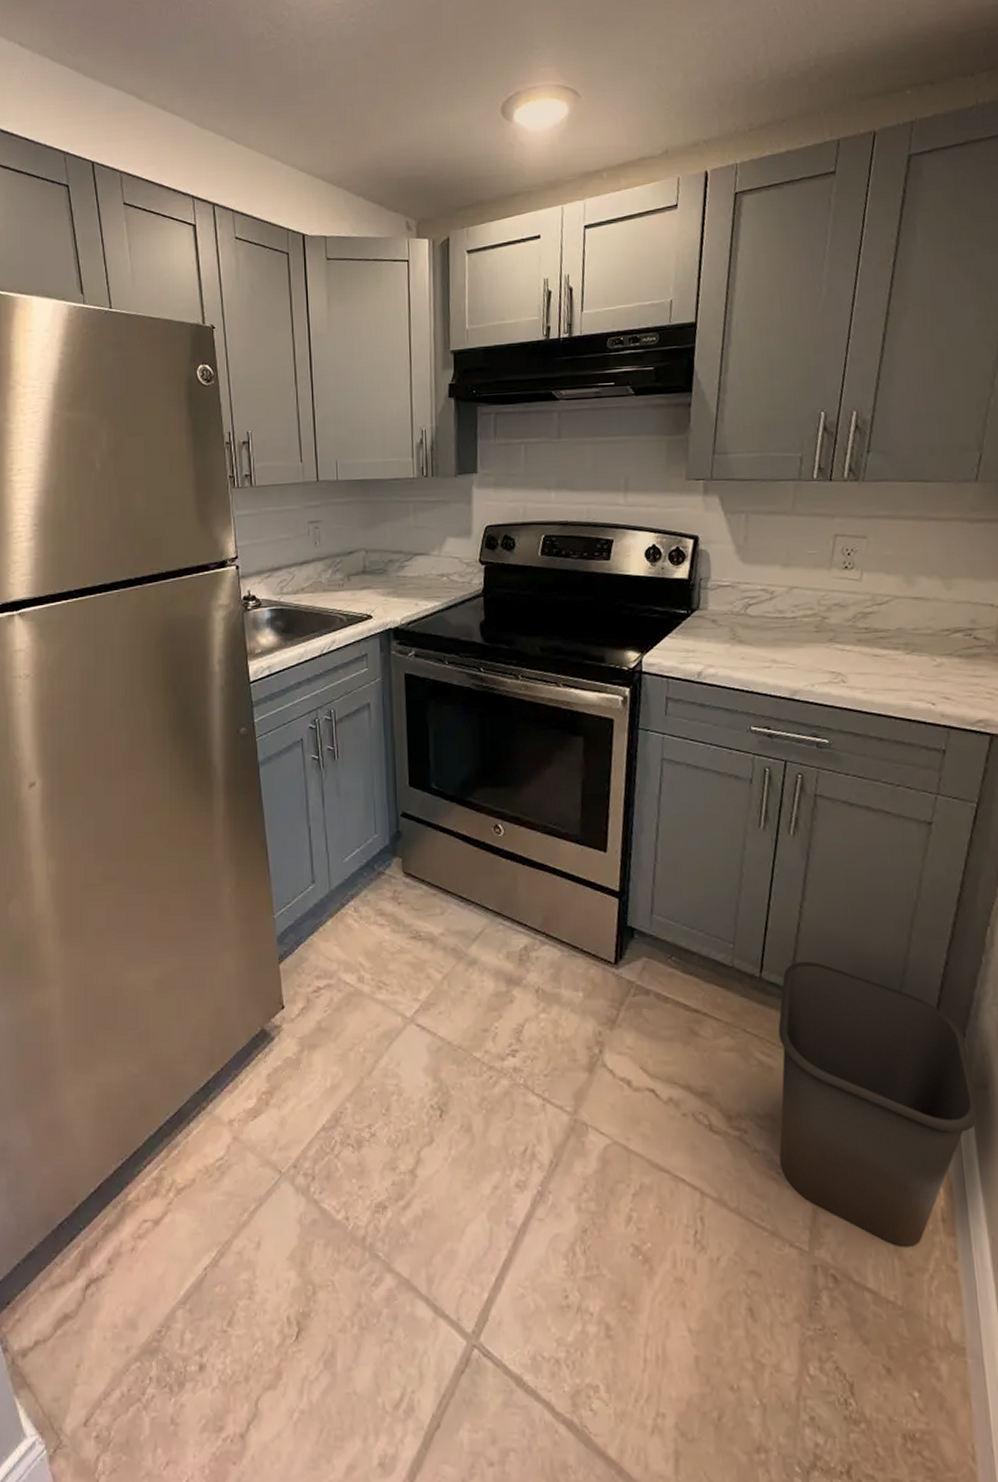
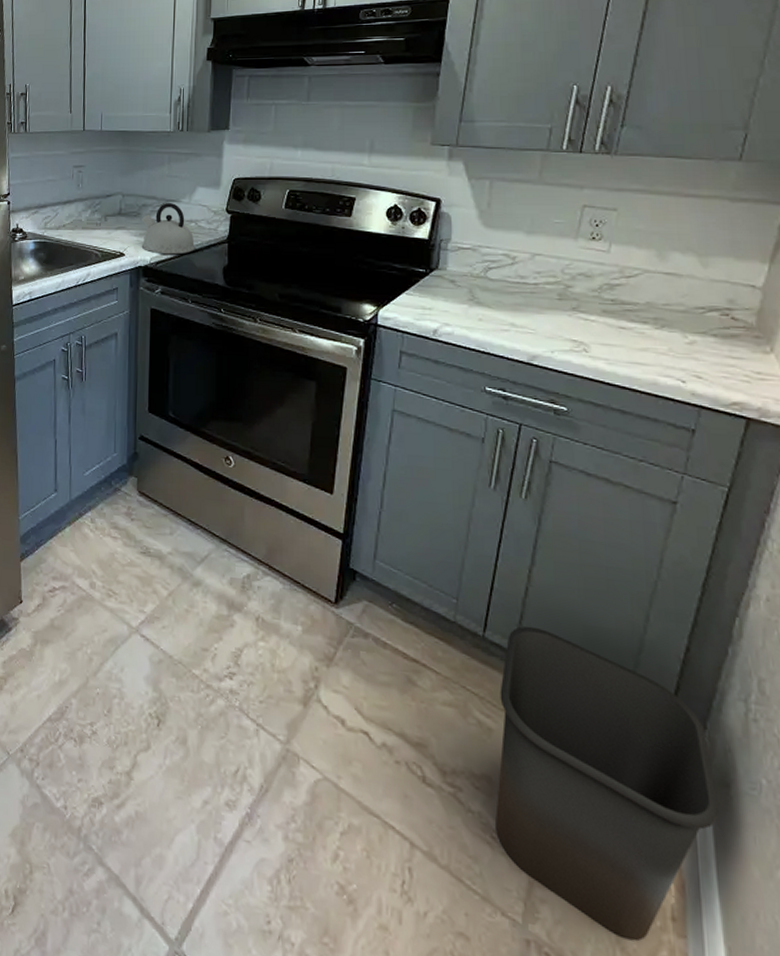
kettle: none [389,556,449,614] -> present [141,202,196,255]

